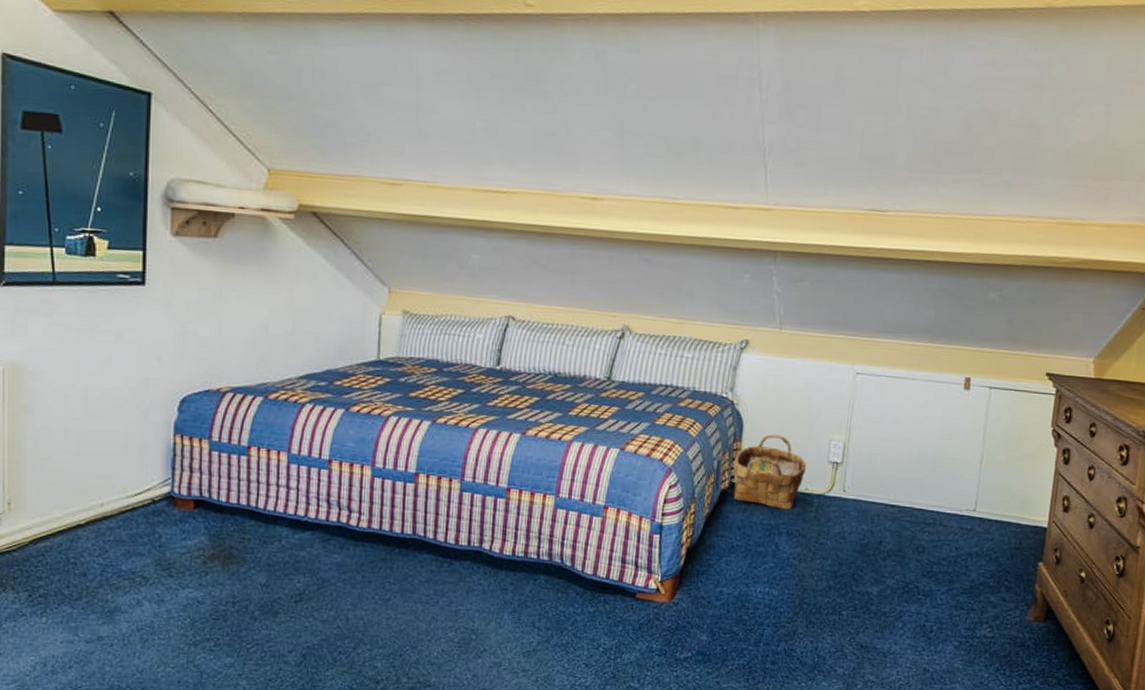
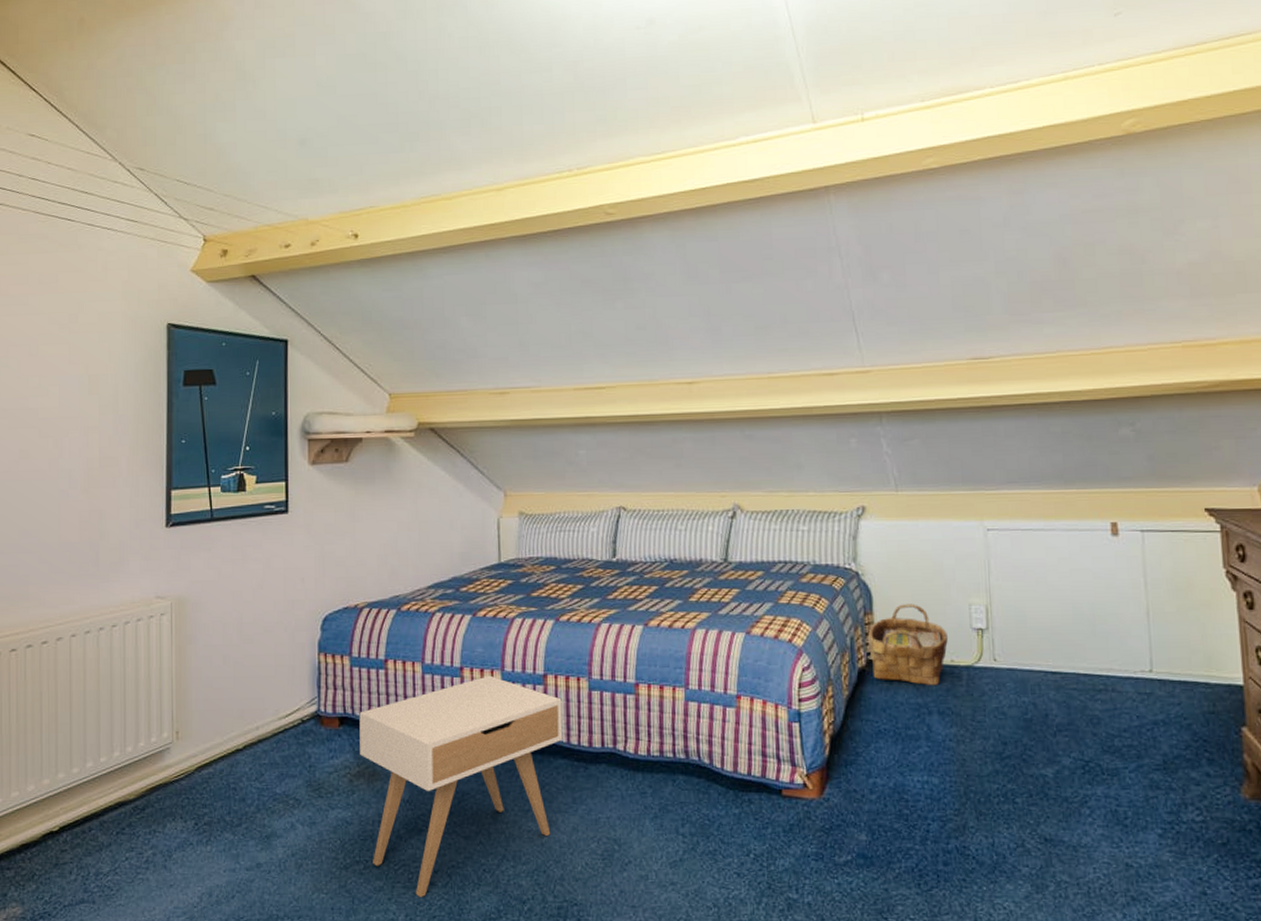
nightstand: none [216,470,432,674] -> present [359,675,563,897]

